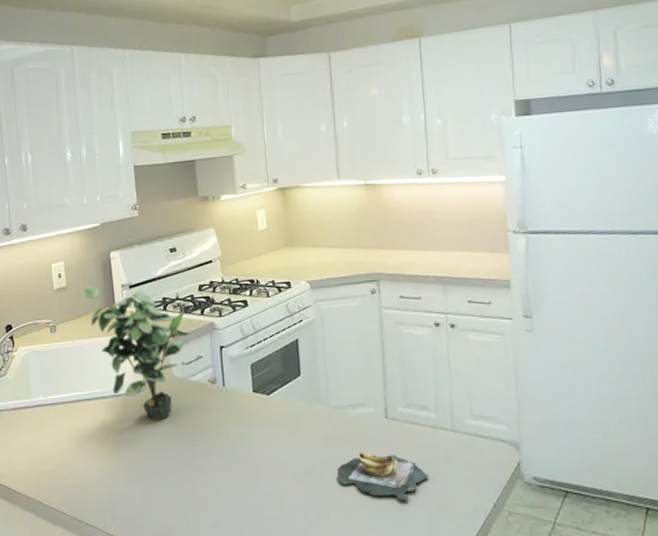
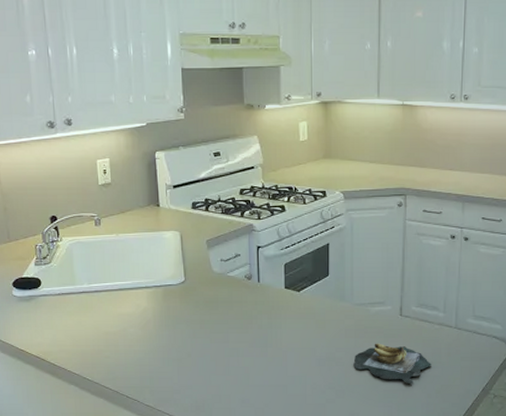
potted plant: present [84,283,192,420] -> none [128,183,231,309]

